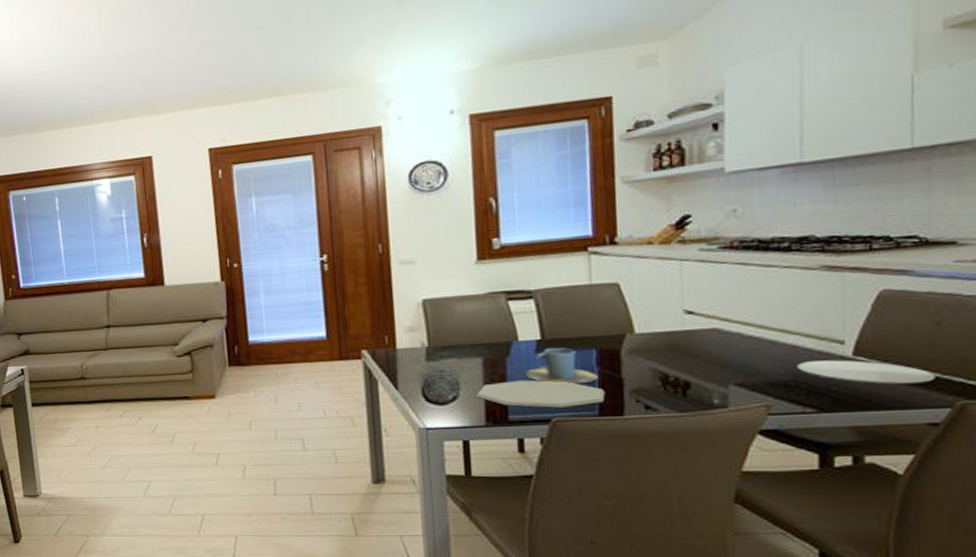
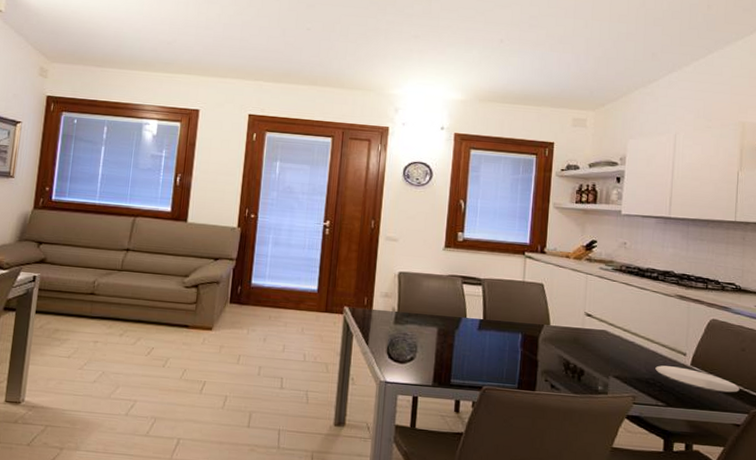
placemat: present [475,380,606,408] -> none [427,350,524,379]
cup: present [525,348,598,384] -> none [468,328,521,361]

